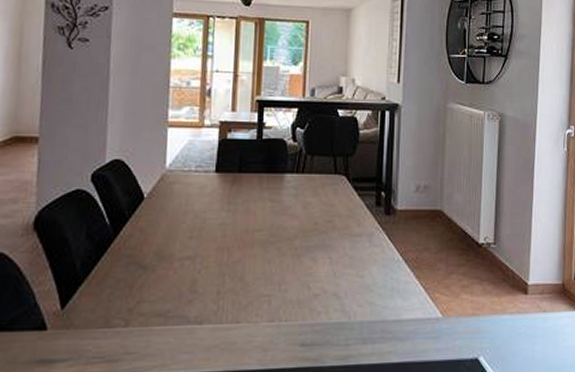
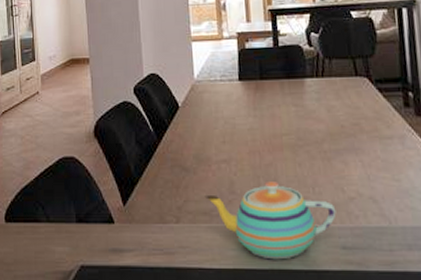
teapot: none [161,279,300,361] -> present [204,182,336,260]

